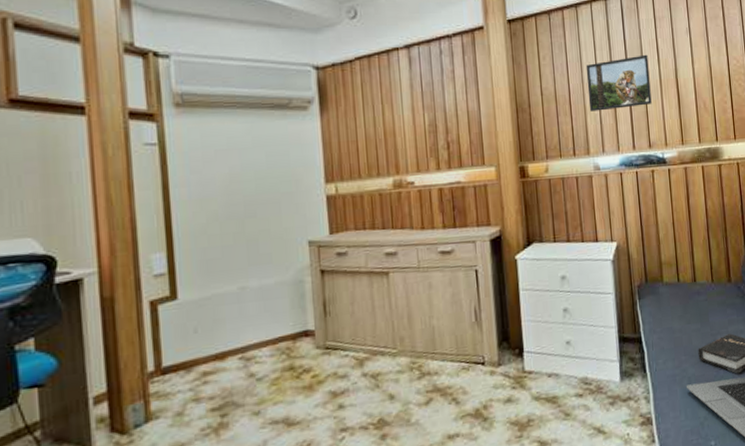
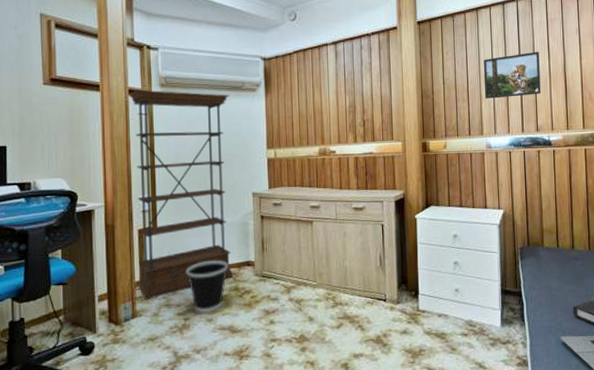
bookshelf: none [129,111,287,396] -> present [129,89,234,300]
wastebasket: none [221,332,279,405] -> present [187,260,228,313]

